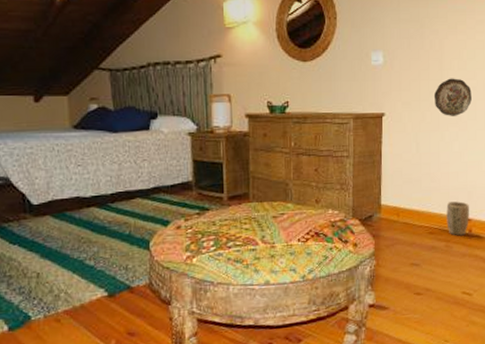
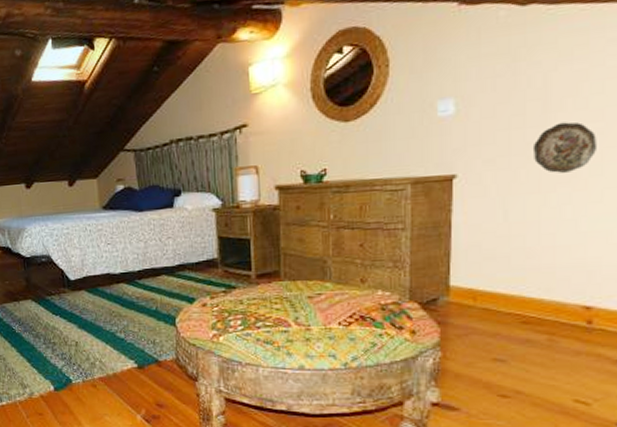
plant pot: present [446,201,469,236] -> none [550,283,588,328]

